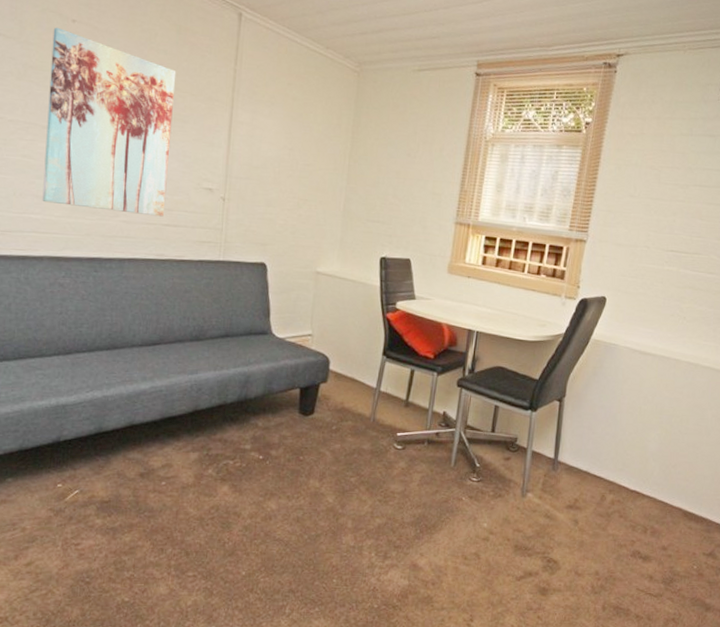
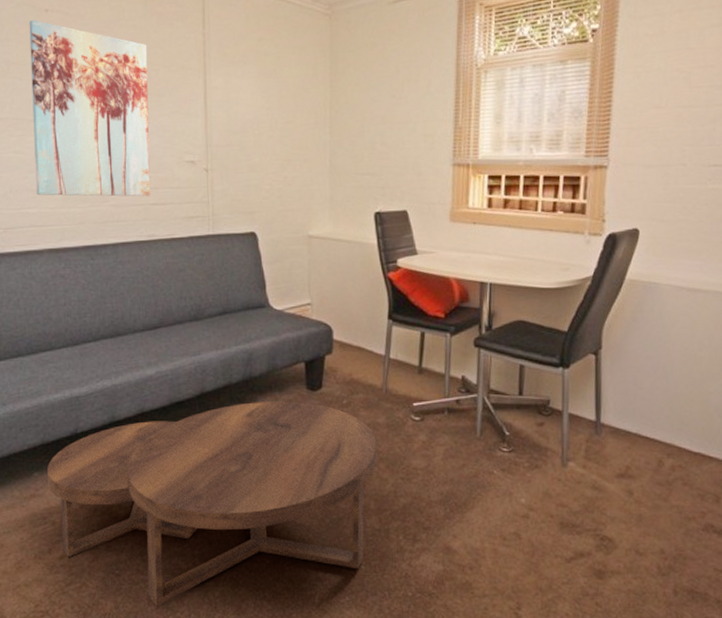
coffee table: none [22,422,360,614] -> present [47,401,377,607]

